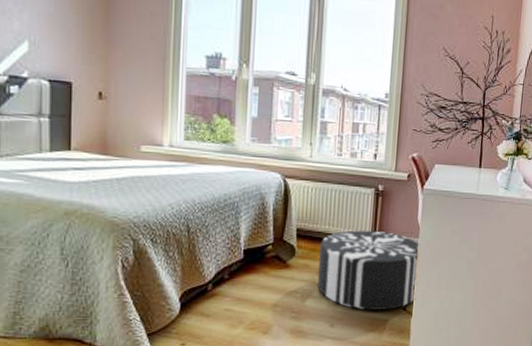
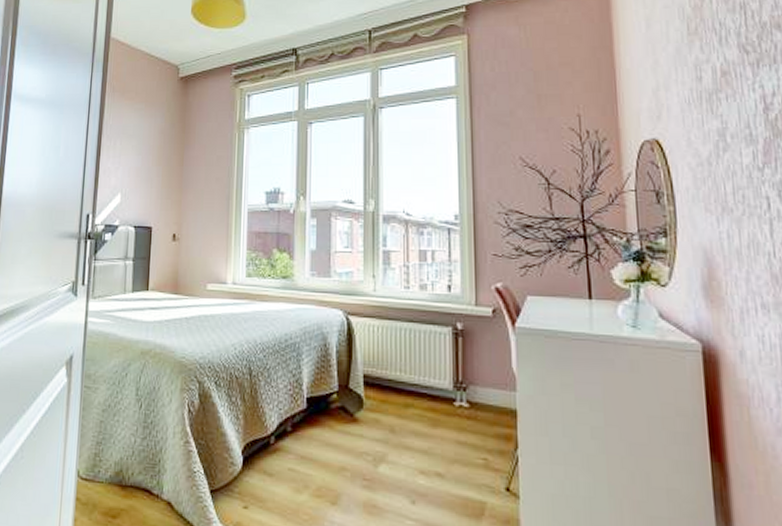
pouf: present [317,230,421,310] -> none [392,378,523,488]

